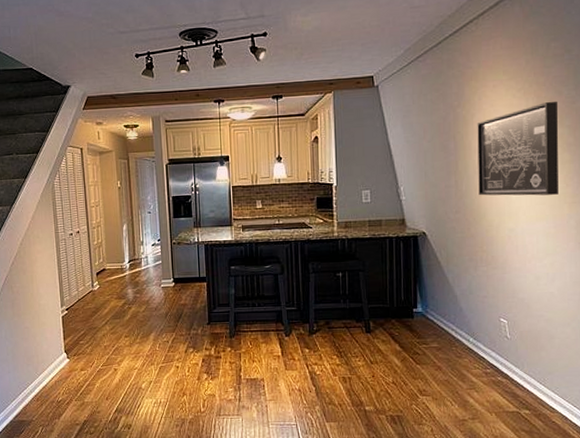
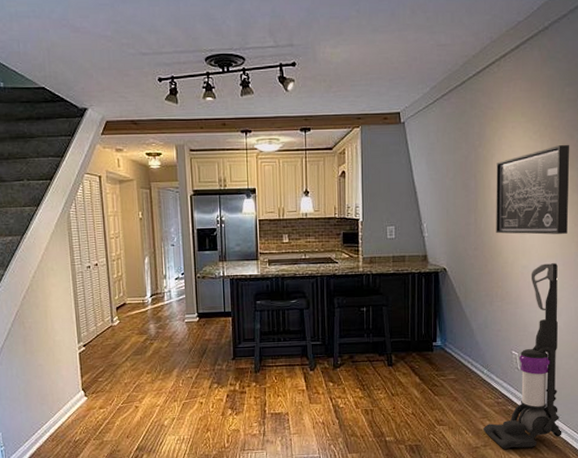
vacuum cleaner: none [470,225,560,423] -> present [482,263,562,449]

